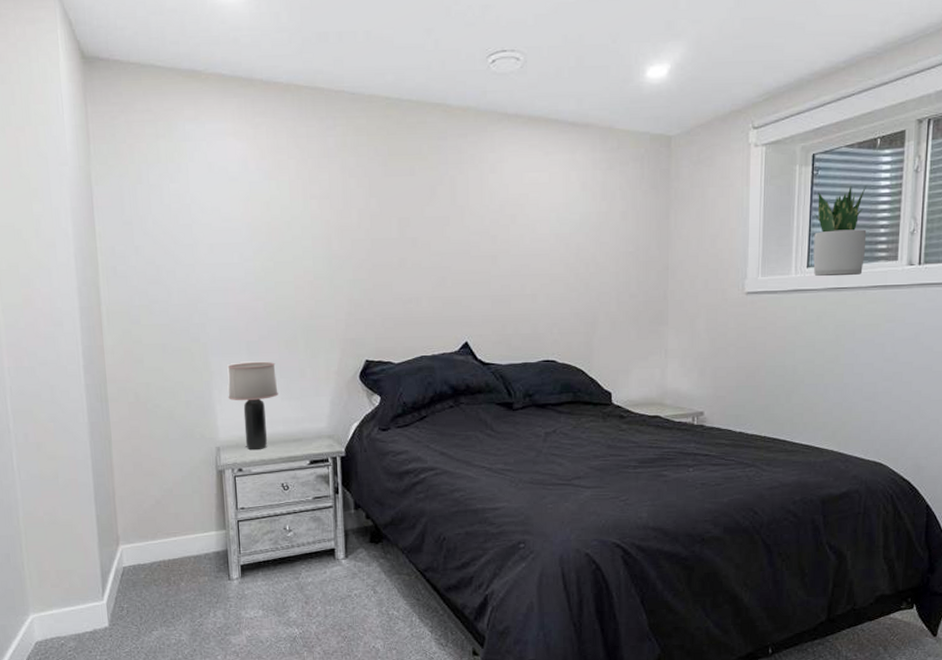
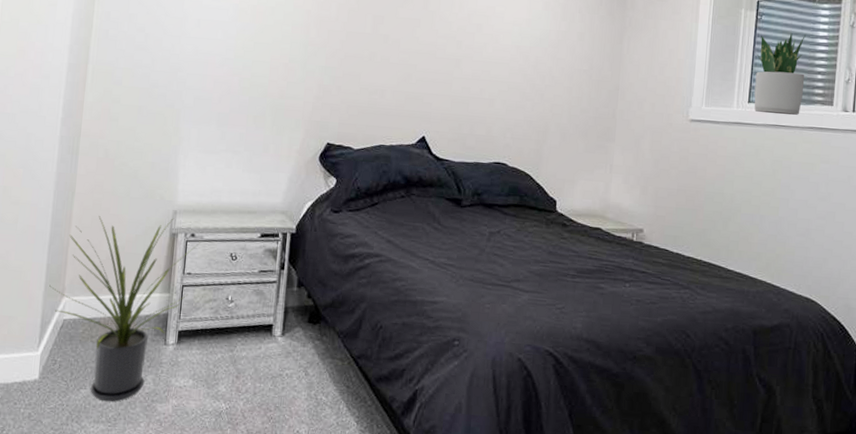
house plant: none [103,455,249,640] -> present [49,216,200,402]
table lamp: present [227,361,278,449] -> none [192,132,242,217]

